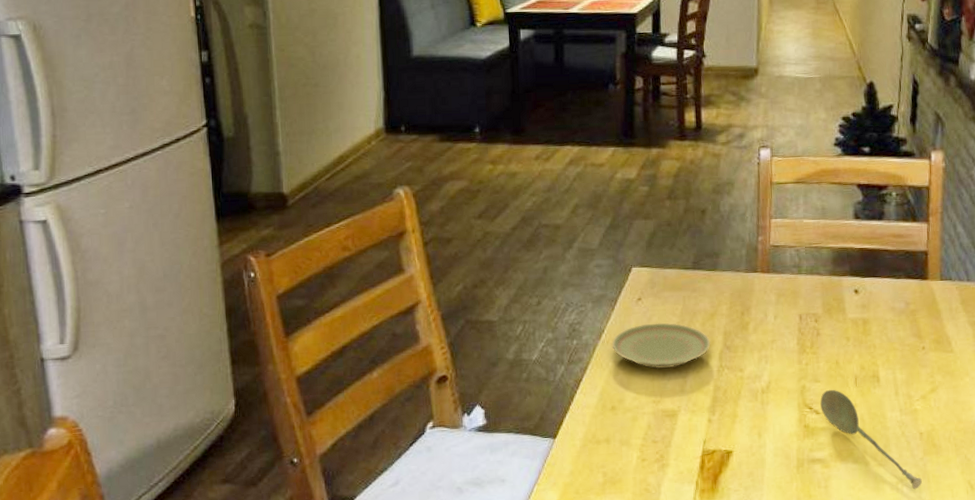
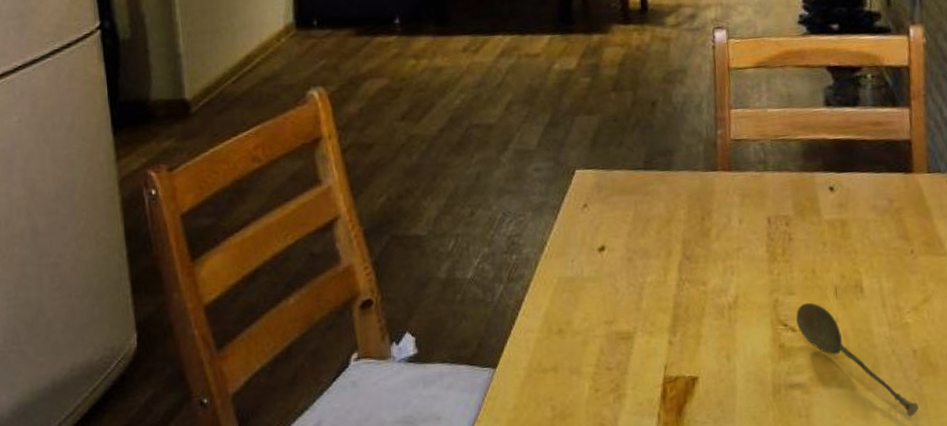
plate: present [611,322,711,369] -> none [556,231,668,285]

